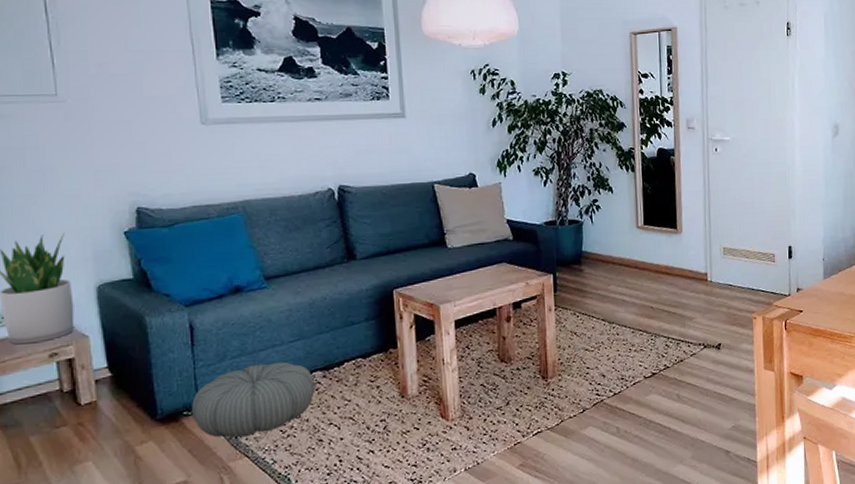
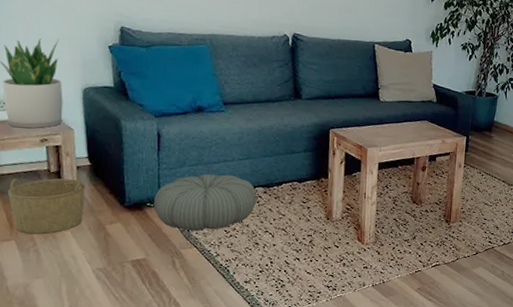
basket: none [11,396,108,473] -> present [7,178,86,235]

